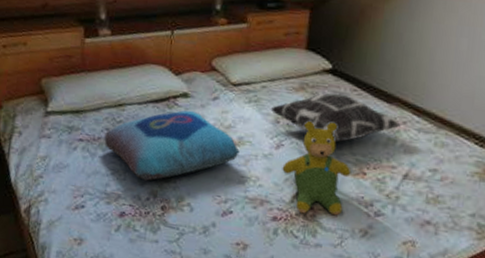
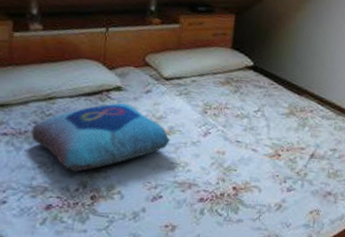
decorative pillow: present [270,93,401,143] -> none [199,86,309,129]
teddy bear: present [282,121,352,216] -> none [209,111,269,194]

